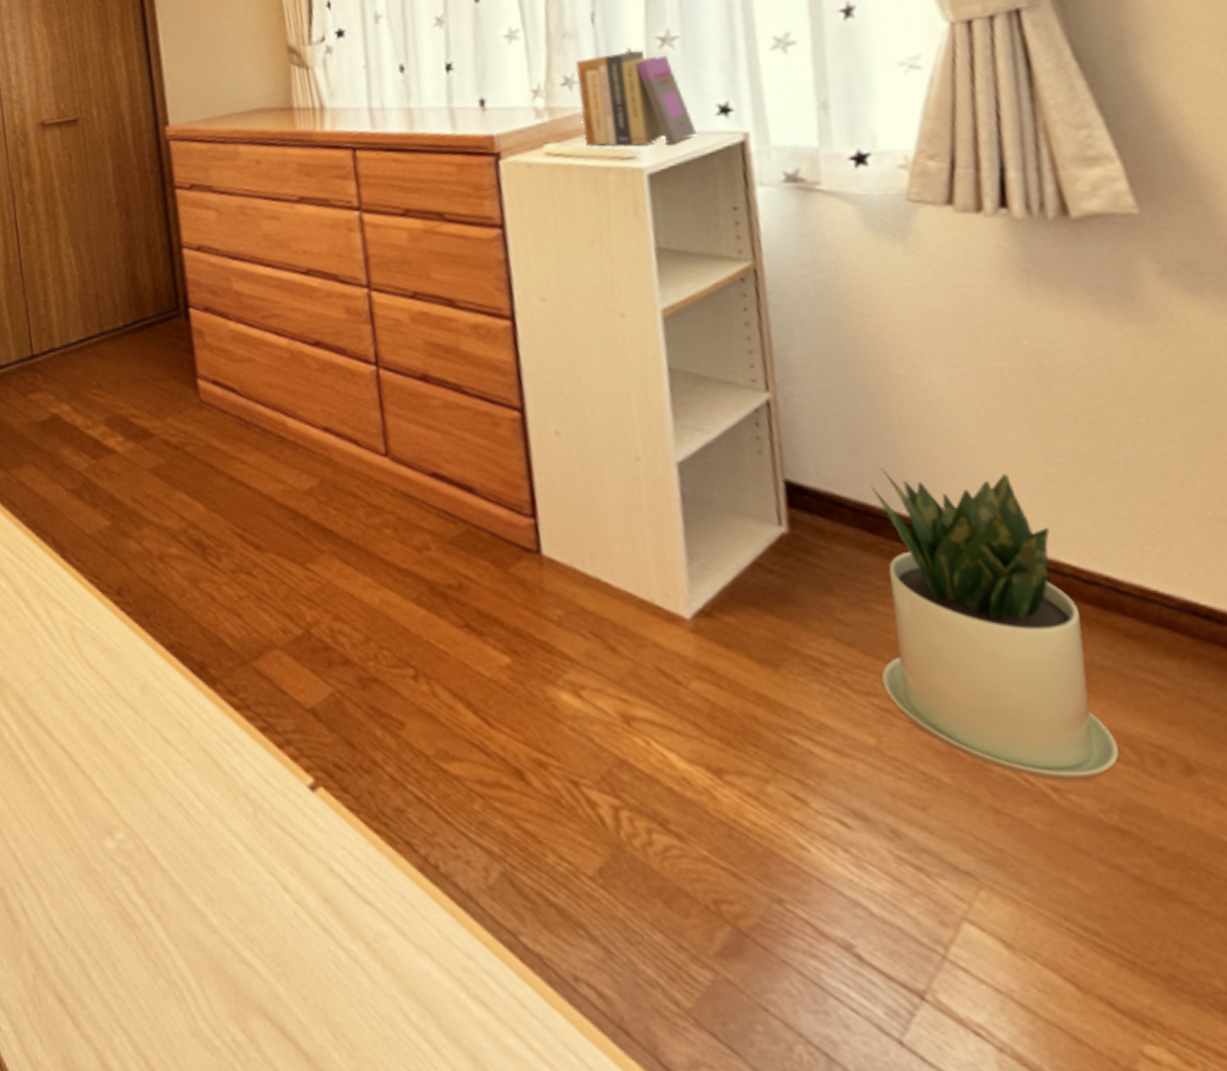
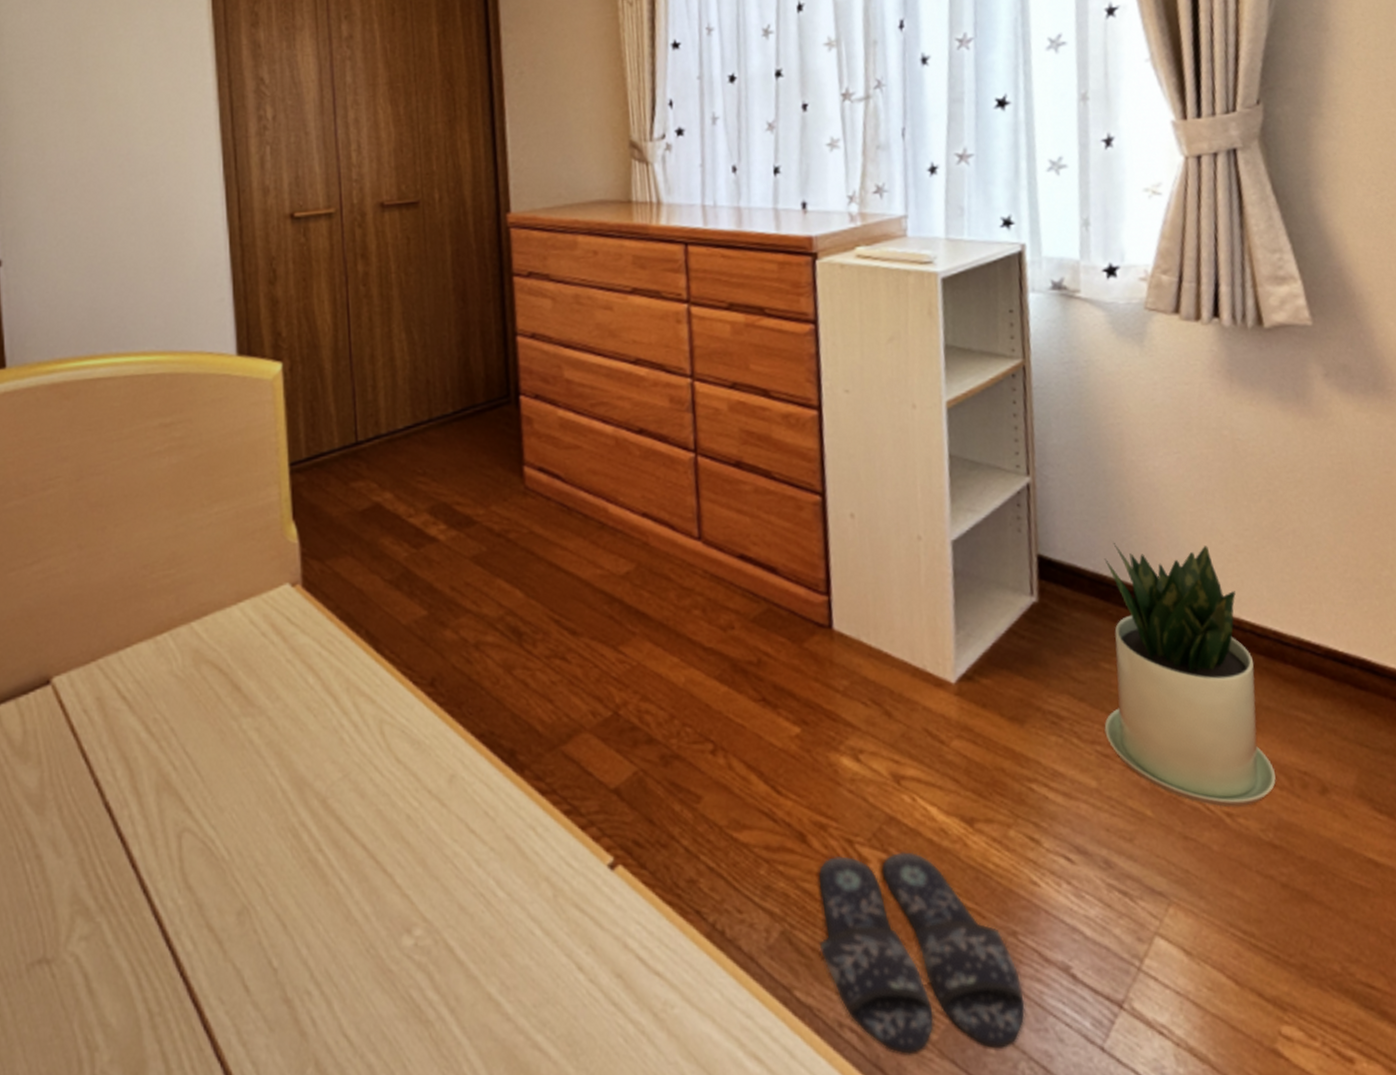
slippers: none [540,798,799,1027] -> present [818,851,1025,1055]
books: present [575,51,697,146] -> none [886,165,984,252]

